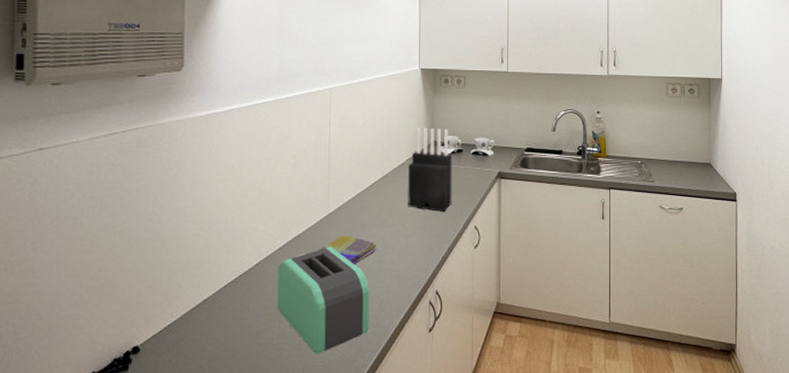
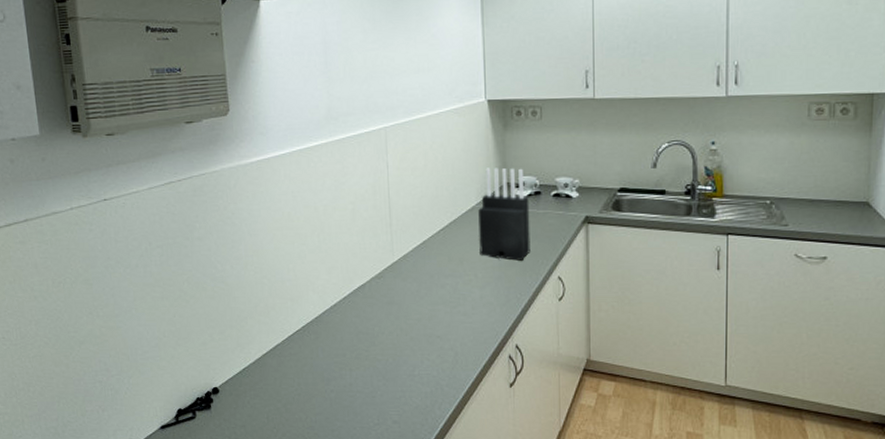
toaster: present [277,246,370,354] -> none [344,296,444,403]
dish towel: present [317,235,377,264] -> none [384,285,448,315]

